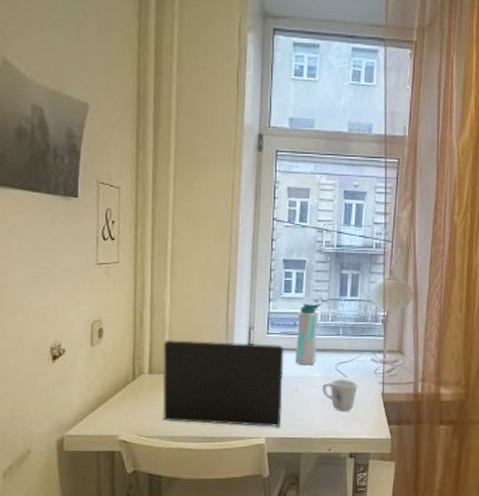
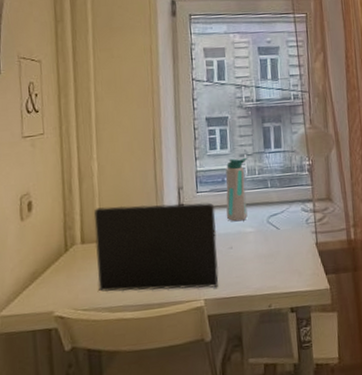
mug: present [322,379,358,411] -> none [256,231,291,265]

